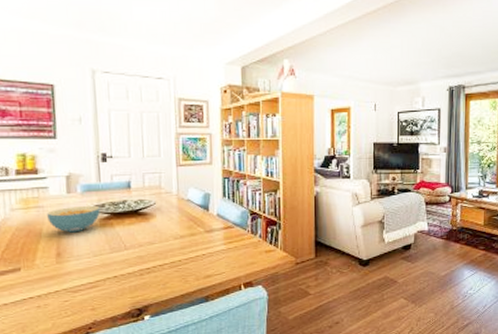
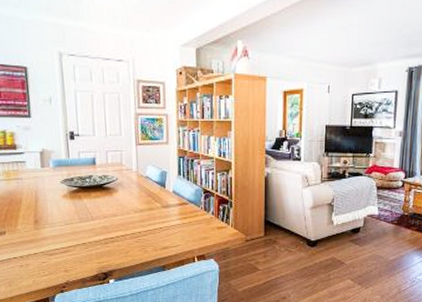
cereal bowl: present [47,205,100,233] -> none [25,179,70,203]

